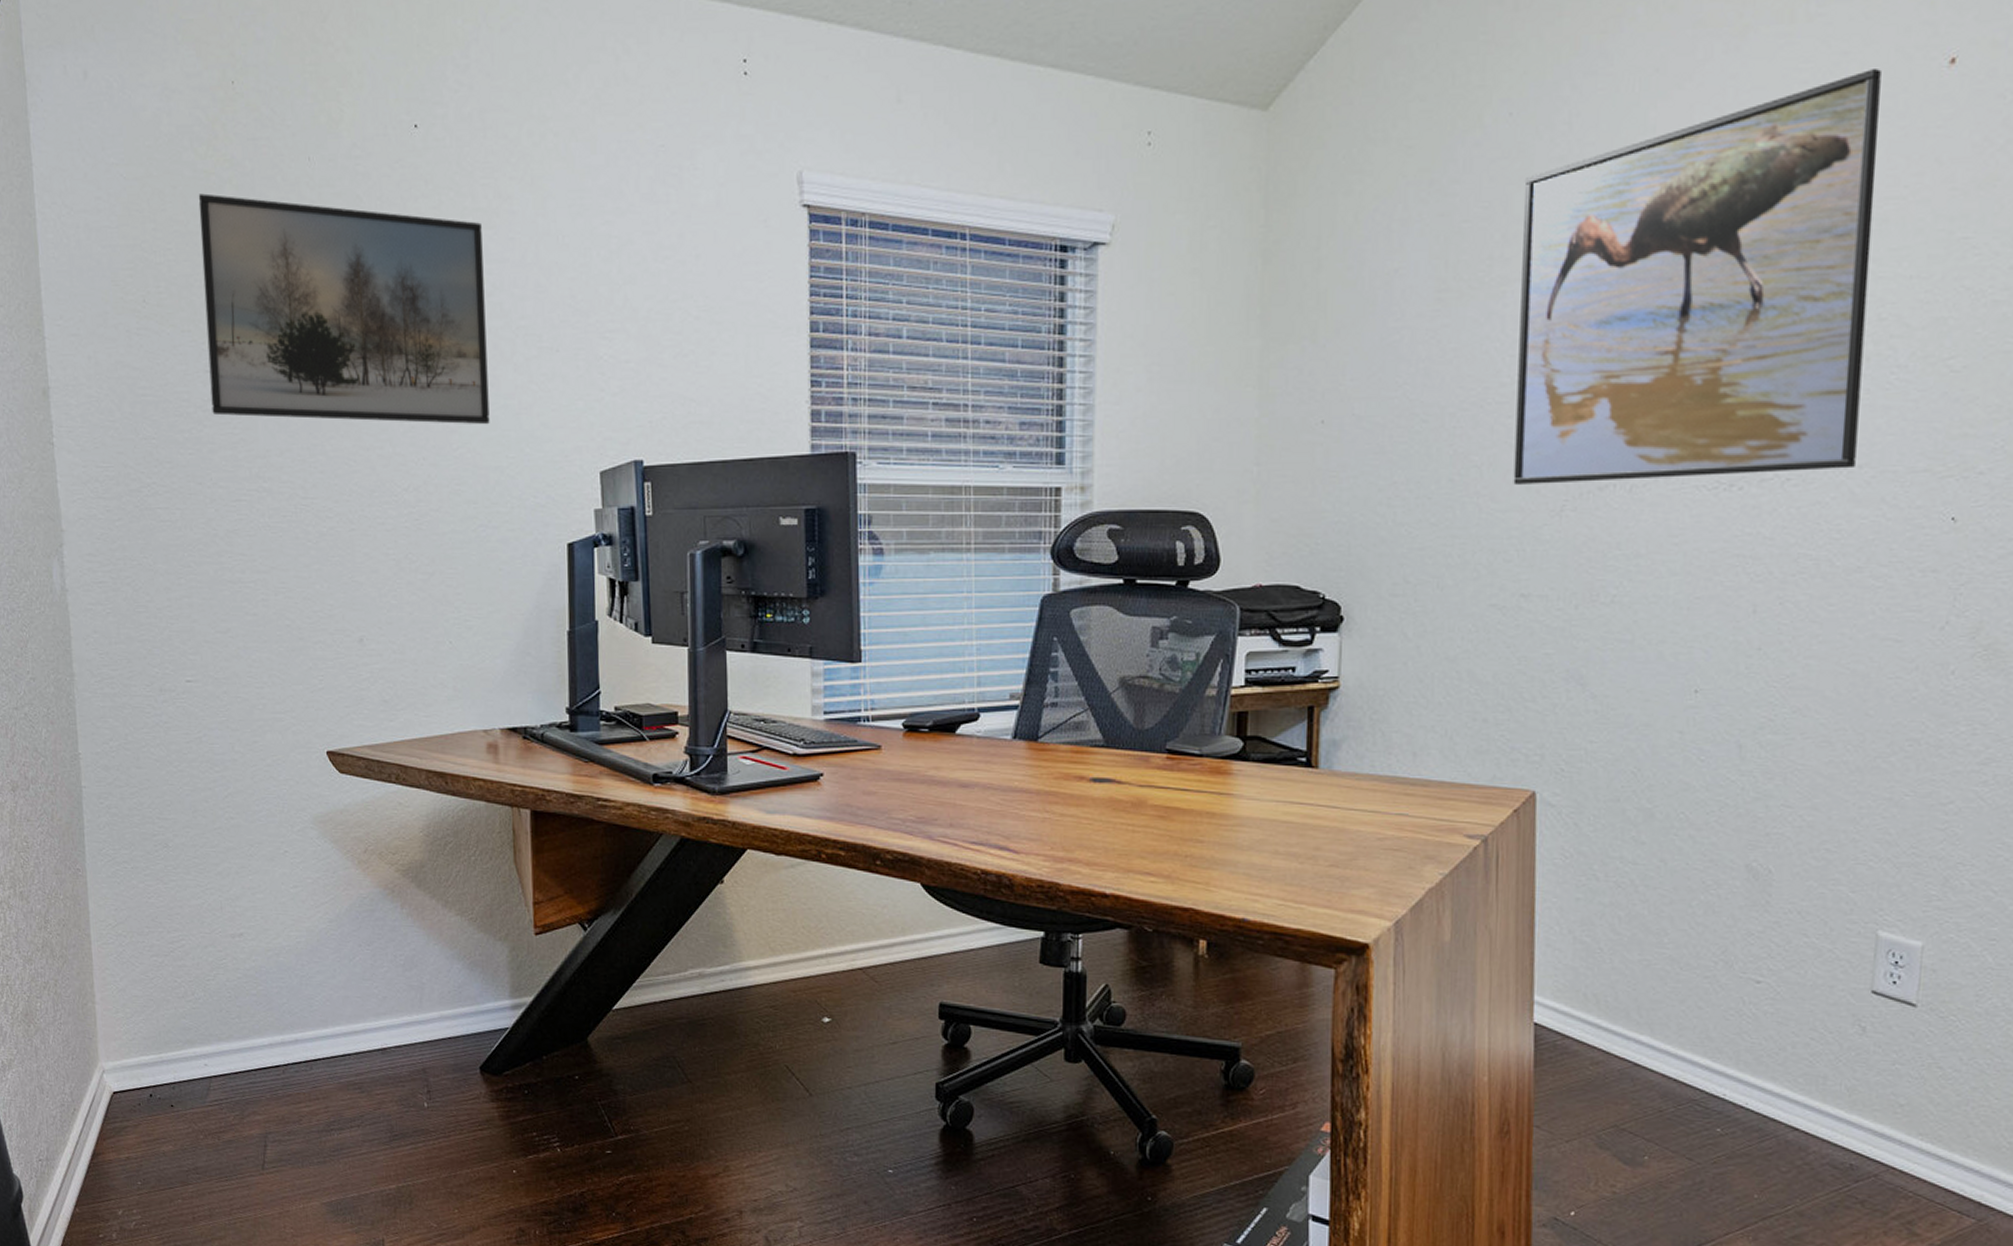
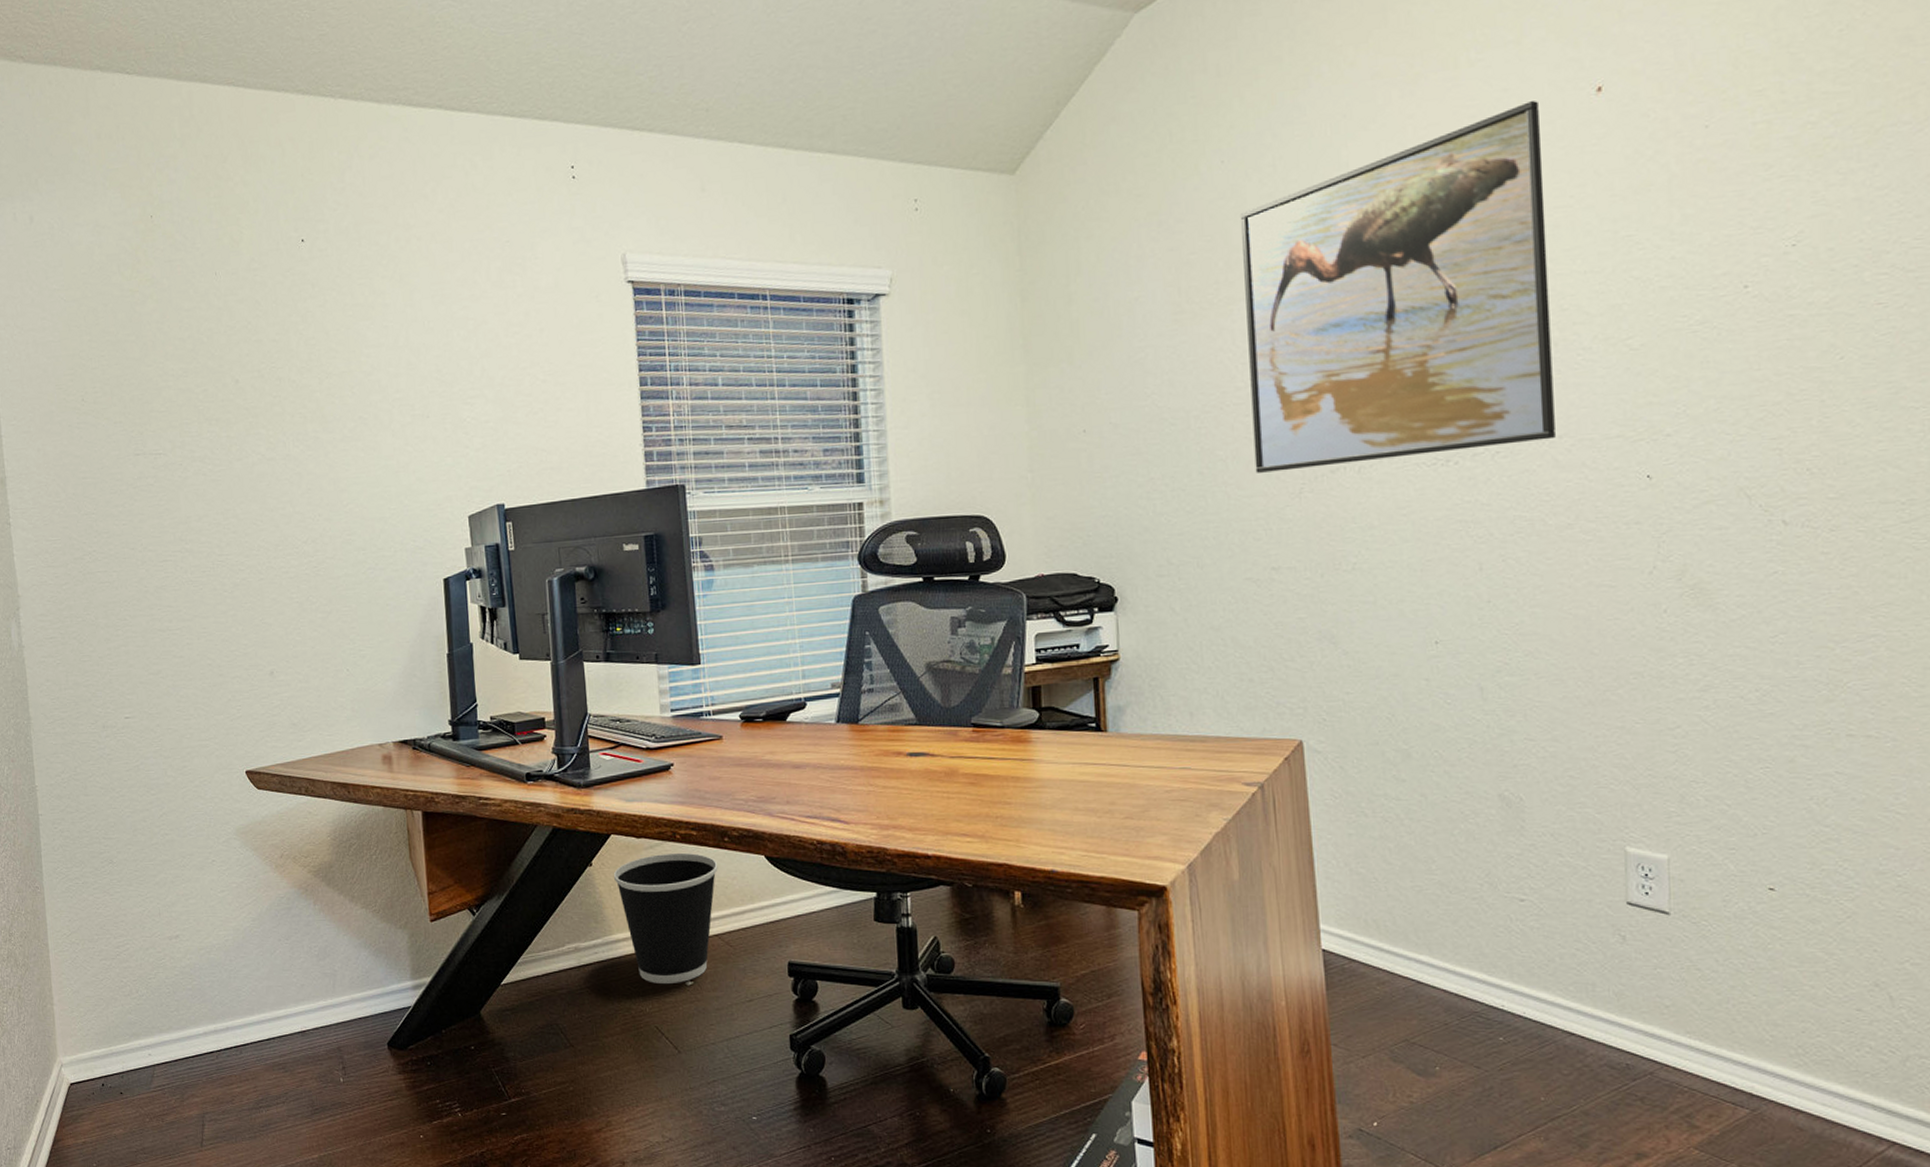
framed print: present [198,193,490,425] -> none [125,308,374,491]
wastebasket: none [747,874,867,1019] -> present [613,852,718,983]

